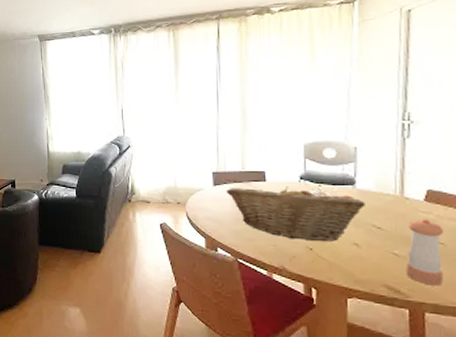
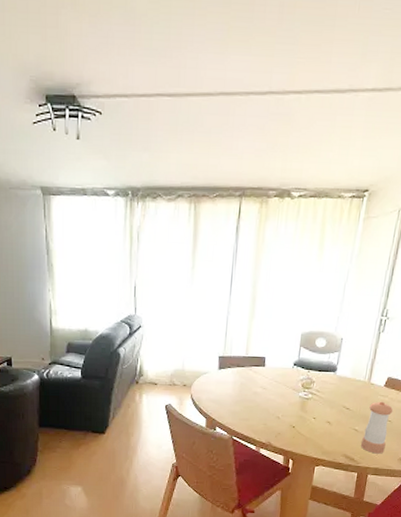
fruit basket: present [225,186,365,241] -> none [229,371,341,420]

